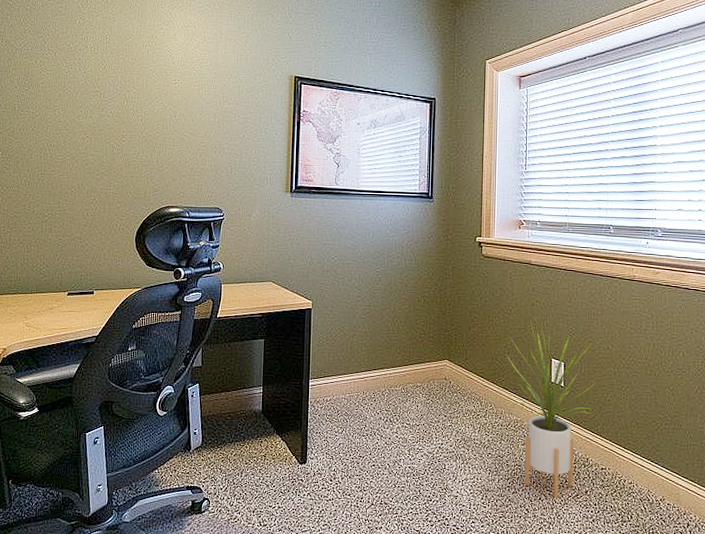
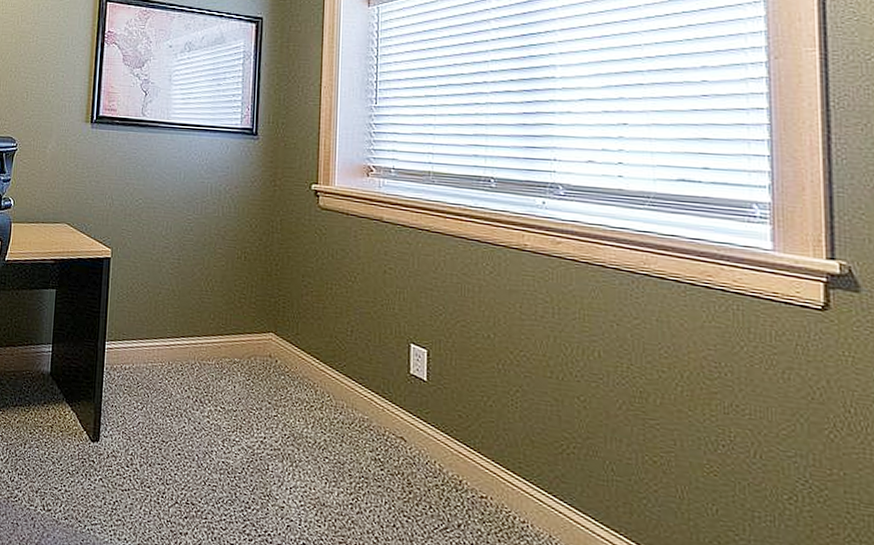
house plant: present [506,323,595,498] -> none [349,296,471,529]

